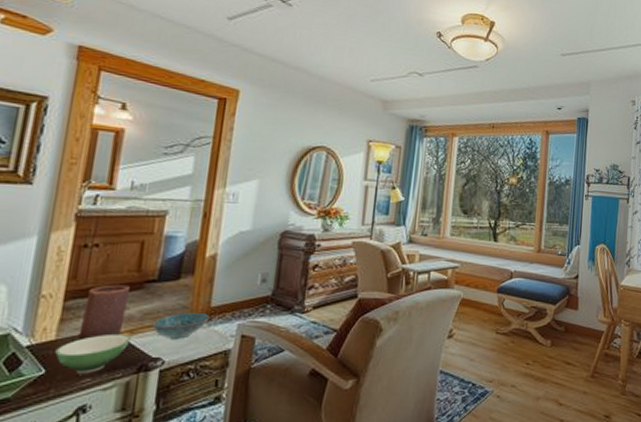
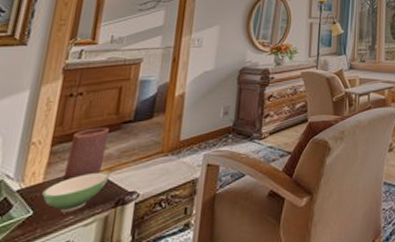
decorative bowl: present [152,312,210,339] -> none [128,146,179,173]

